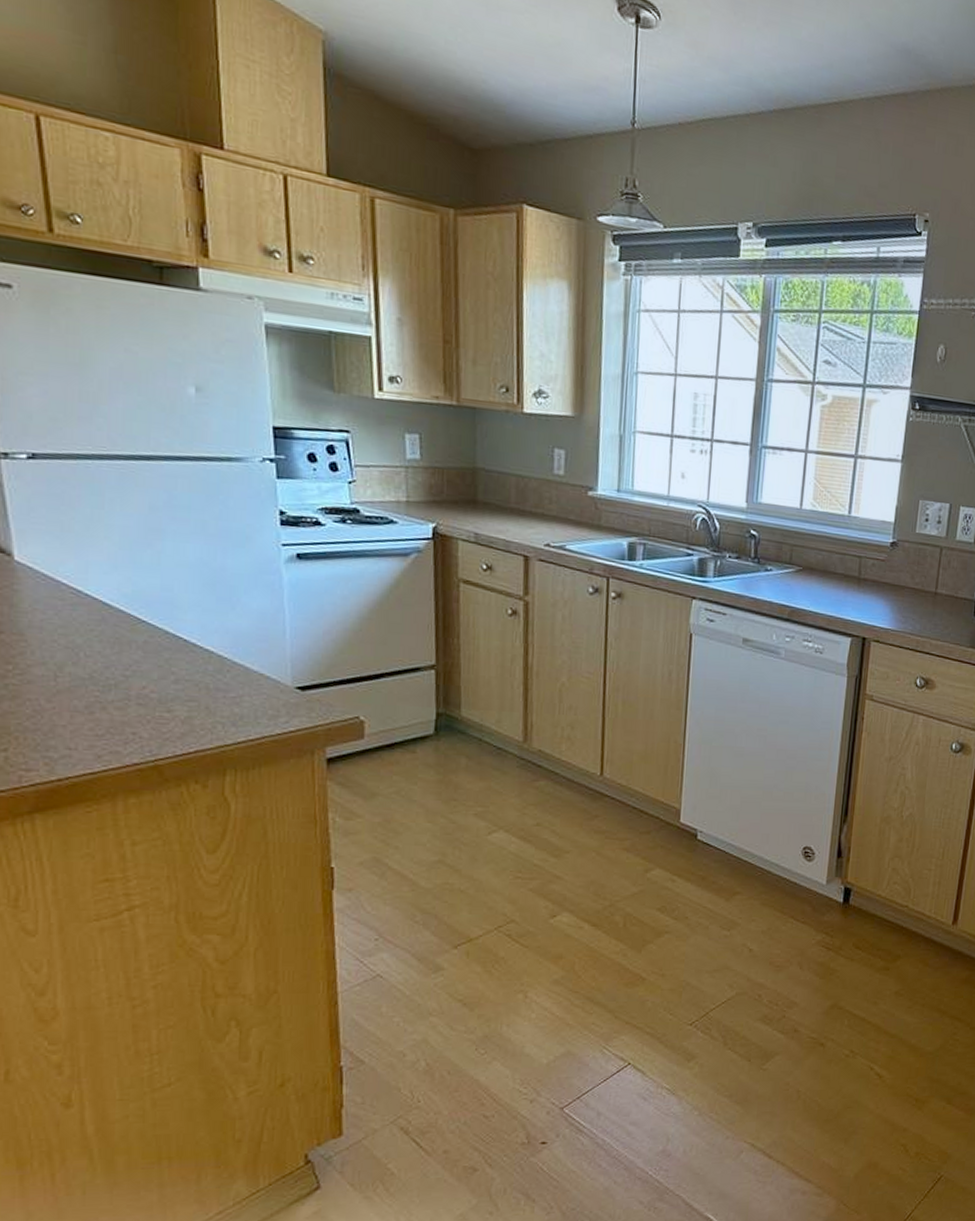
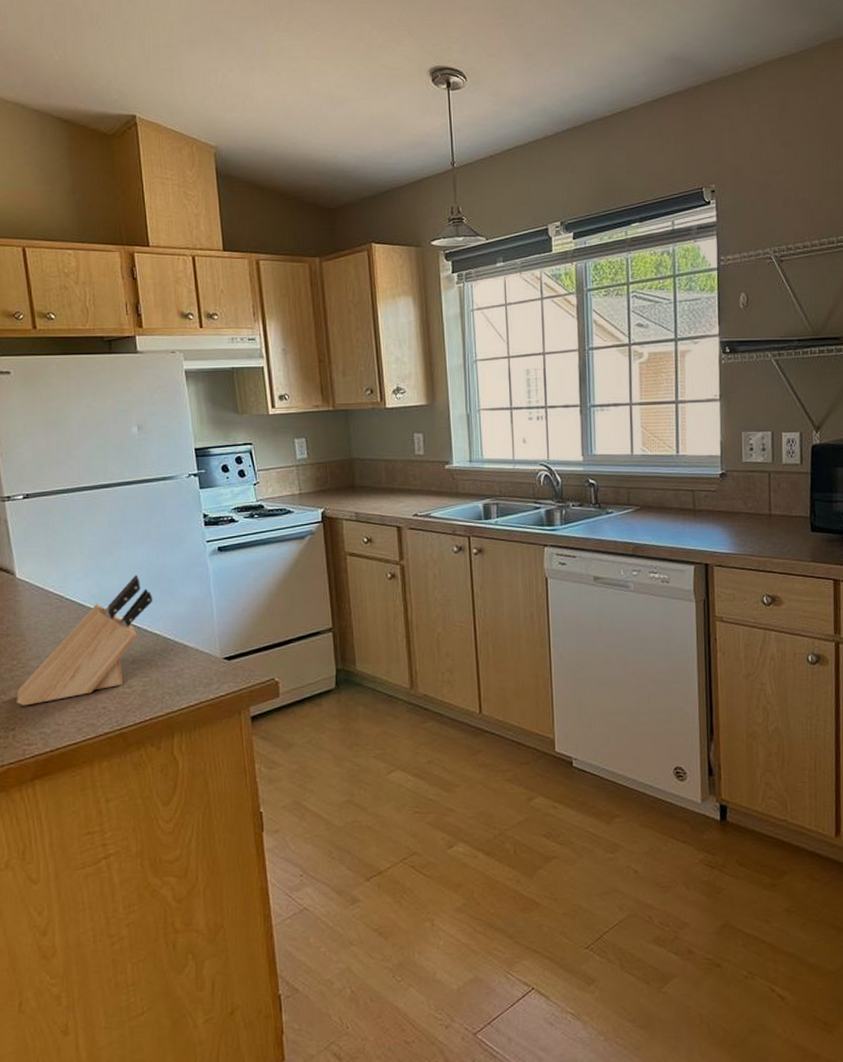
knife block: none [11,575,207,723] -> present [17,575,153,706]

